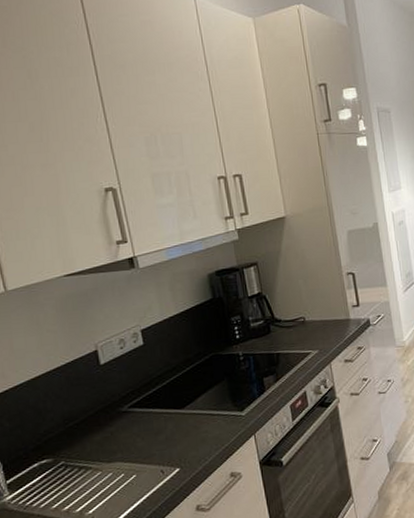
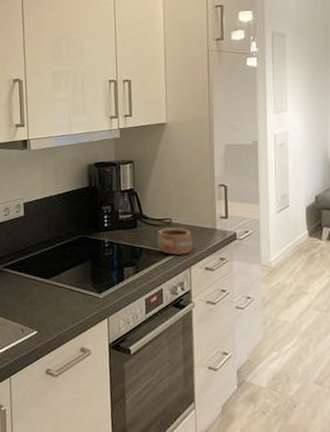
pottery: none [292,324,330,354] -> present [156,227,193,255]

